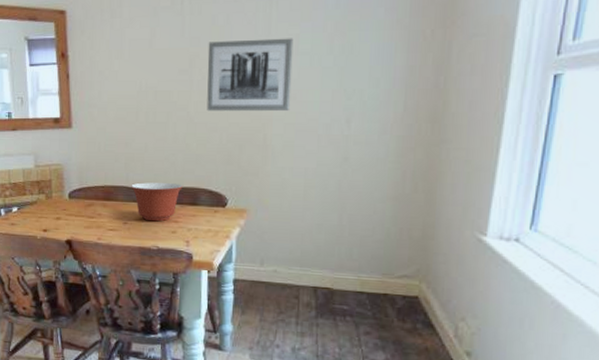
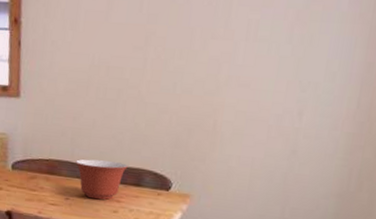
wall art: present [207,38,294,112] -> none [159,20,253,99]

